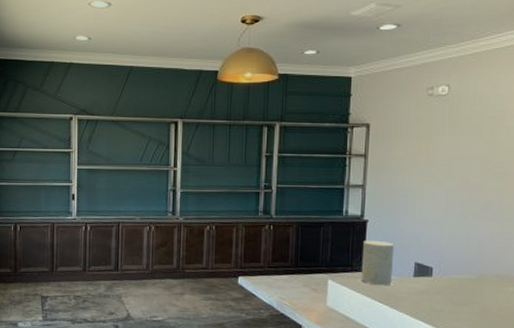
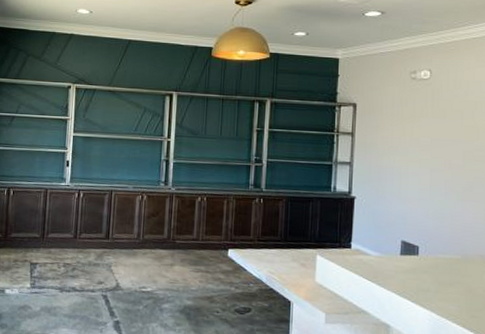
cup: present [361,240,395,286] -> none [349,216,382,263]

